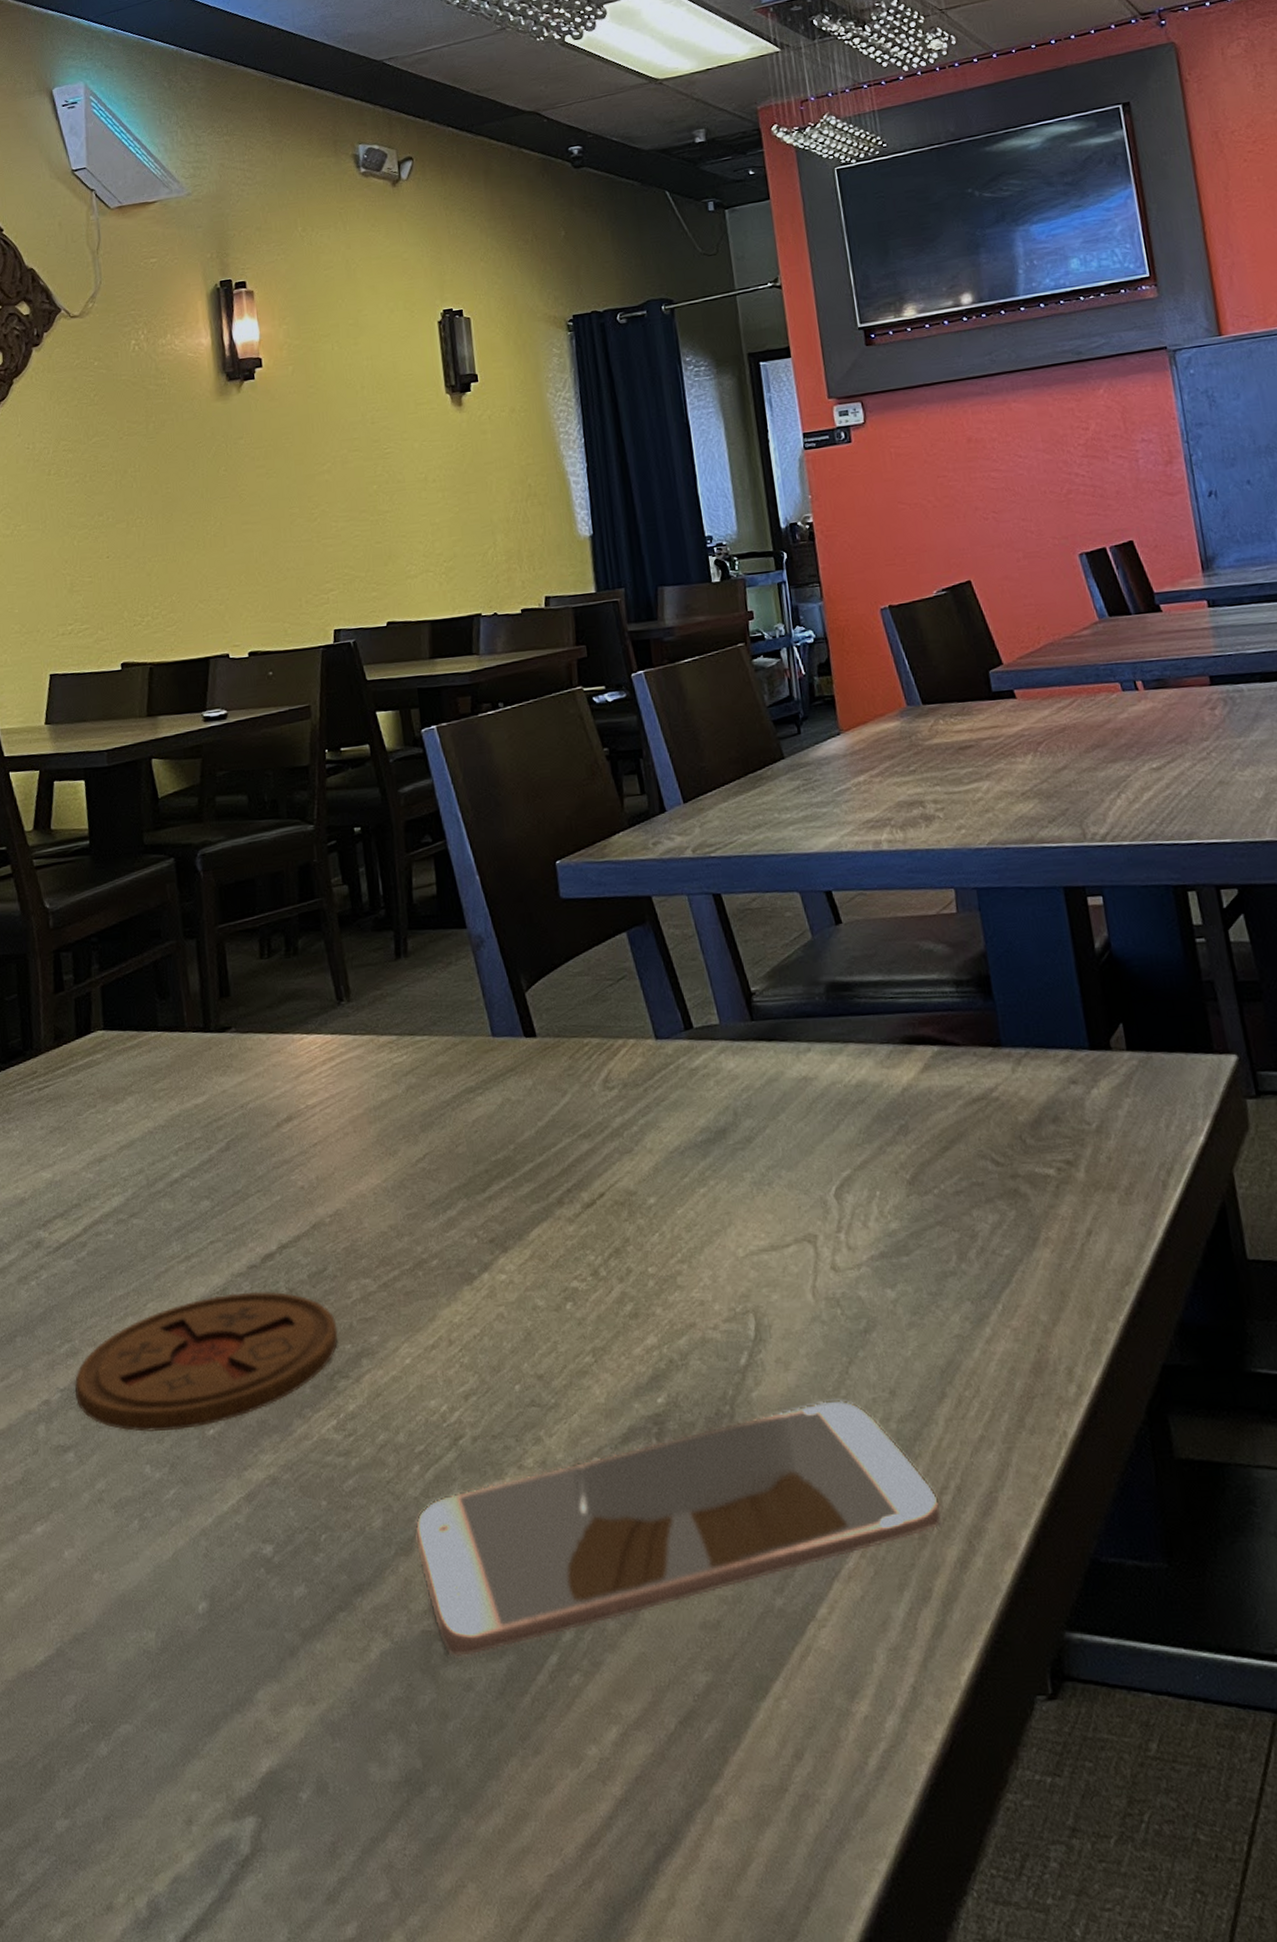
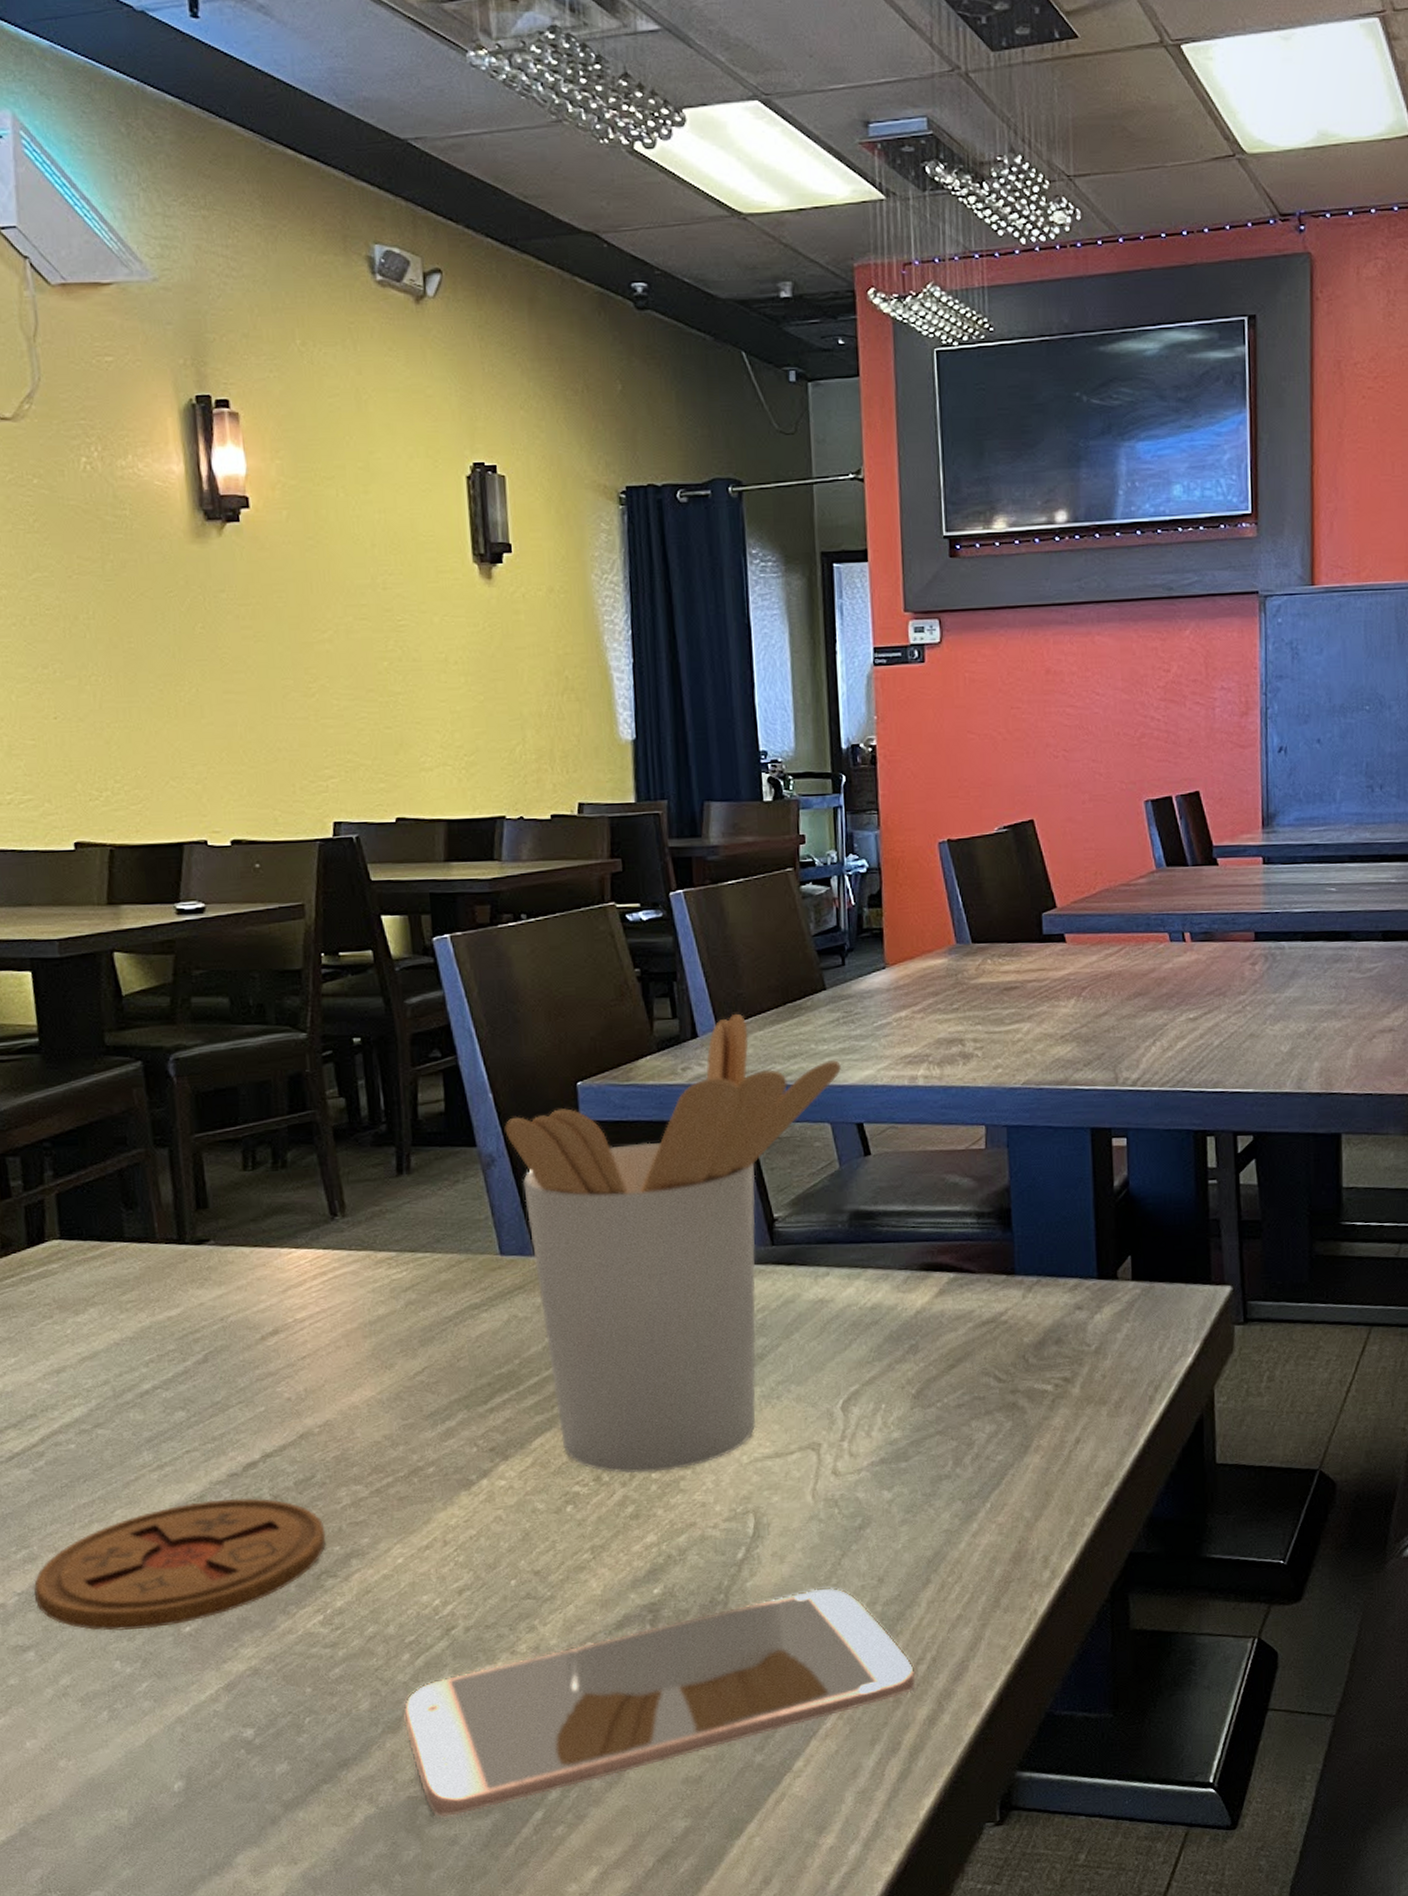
utensil holder: none [491,786,806,1267] -> present [504,1013,841,1473]

